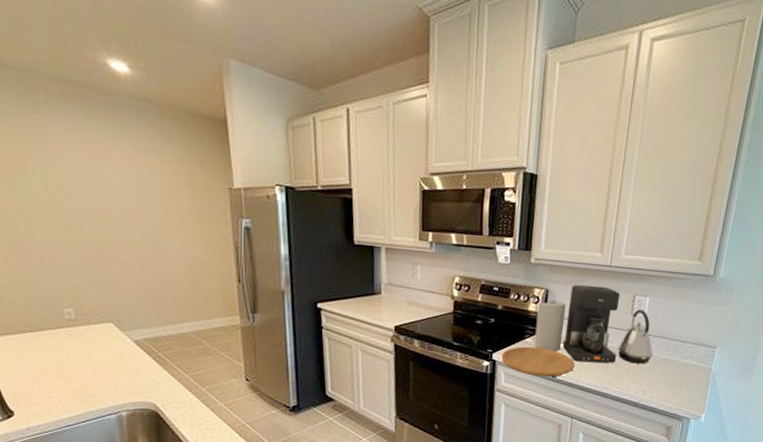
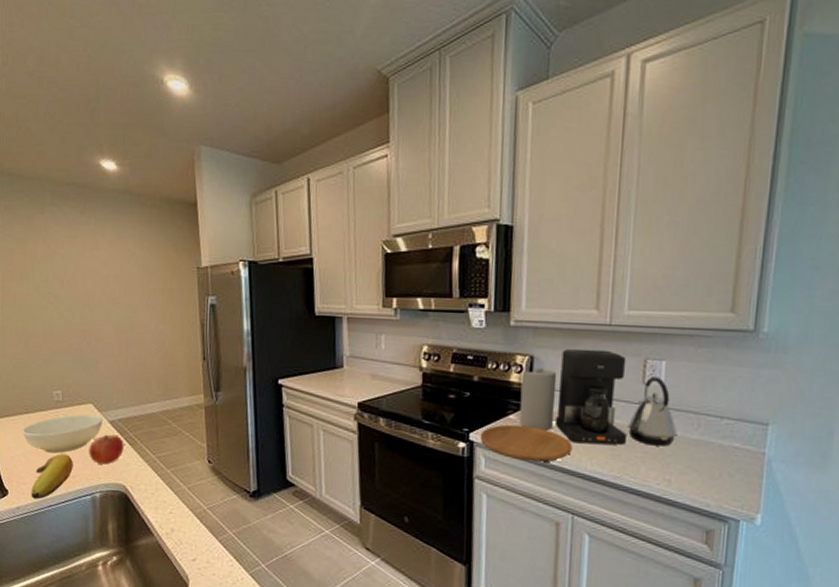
bowl: none [26,333,127,373] -> present [22,414,104,453]
fruit: none [43,373,93,420] -> present [31,454,73,500]
fruit: none [111,354,152,384] -> present [89,434,124,465]

